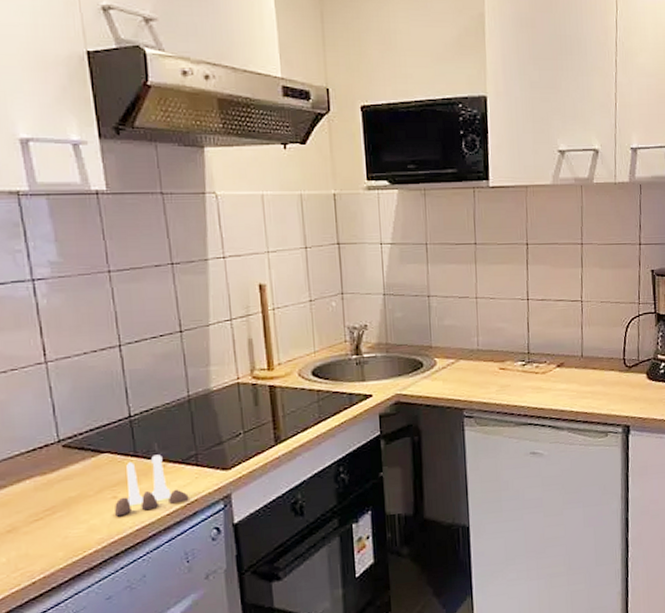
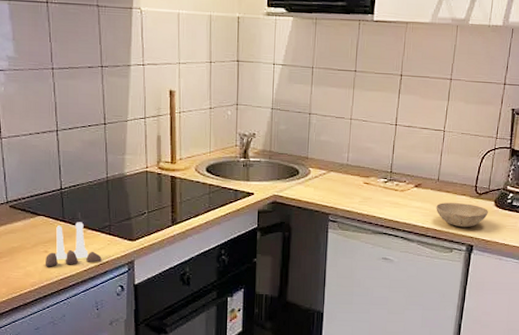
bowl: none [583,379,641,407] -> present [436,203,488,228]

